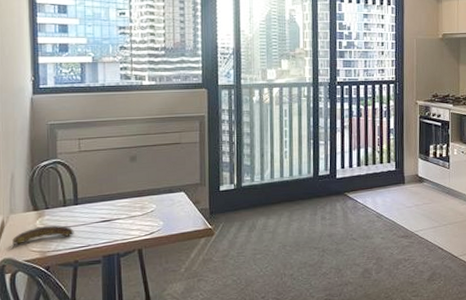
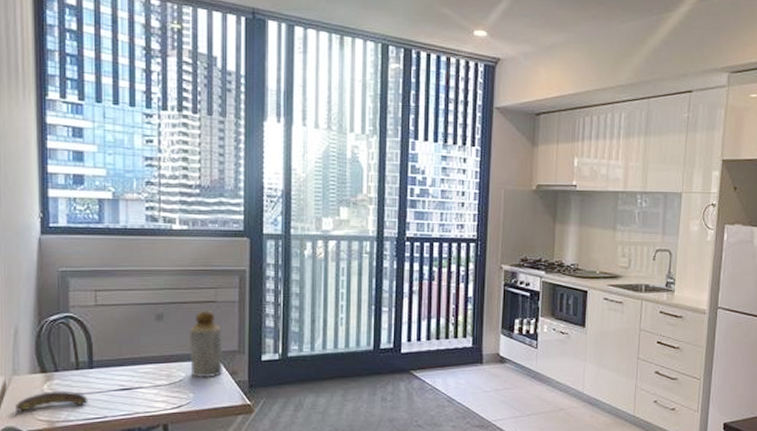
bottle: none [158,151,188,209] -> present [188,310,223,378]

